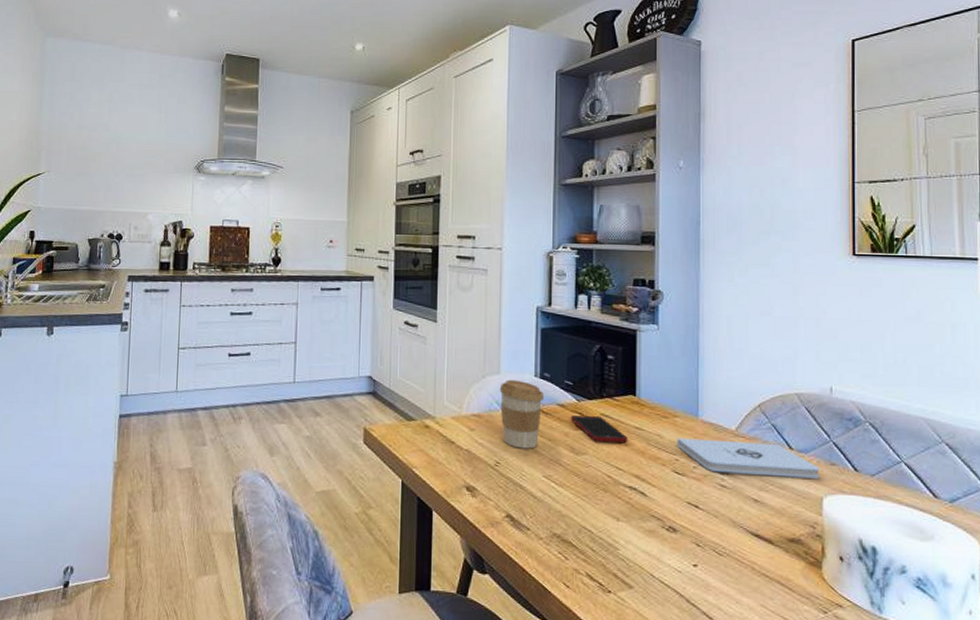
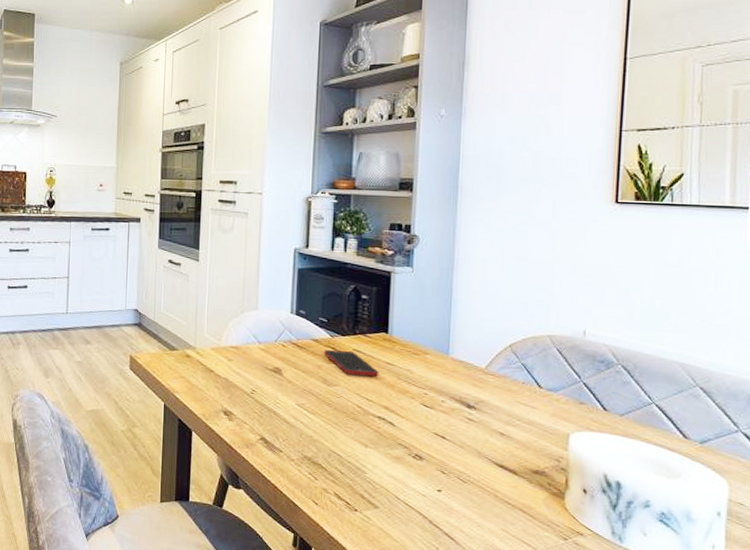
coffee cup: present [499,379,545,449] -> none [256,315,300,379]
notepad: present [677,438,819,479] -> none [426,373,568,416]

